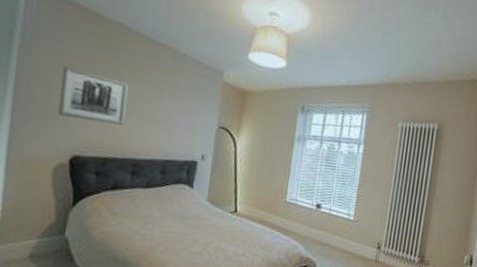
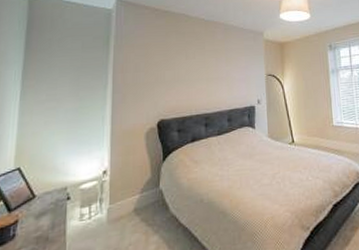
wall art: present [58,65,129,125] -> none [146,52,195,91]

